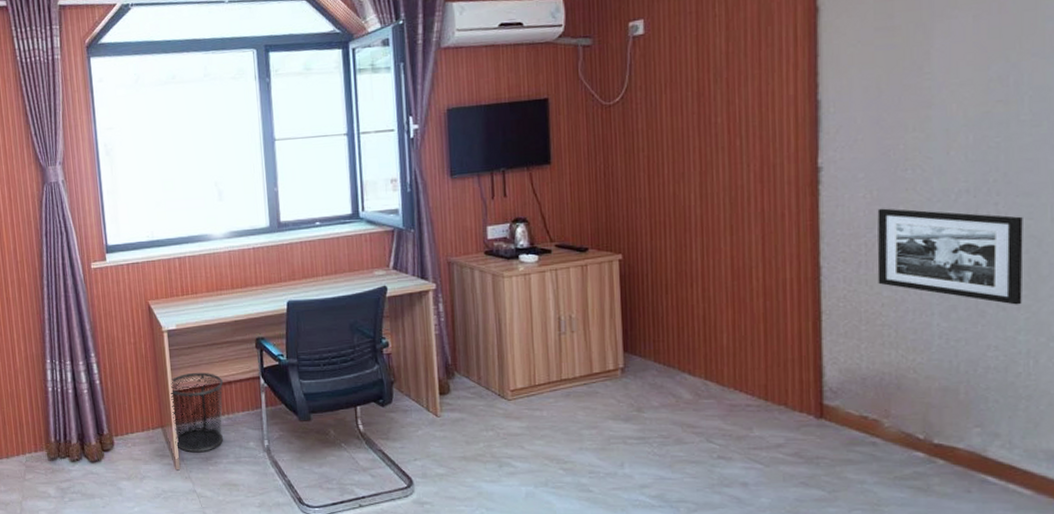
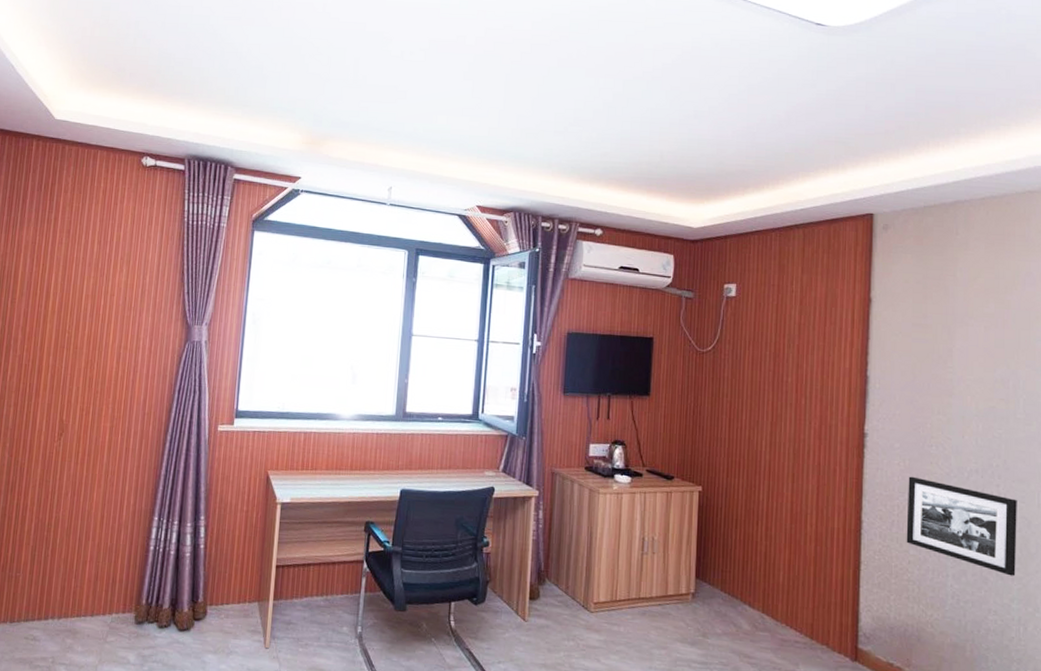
waste bin: present [171,372,224,453] -> none [269,548,328,633]

